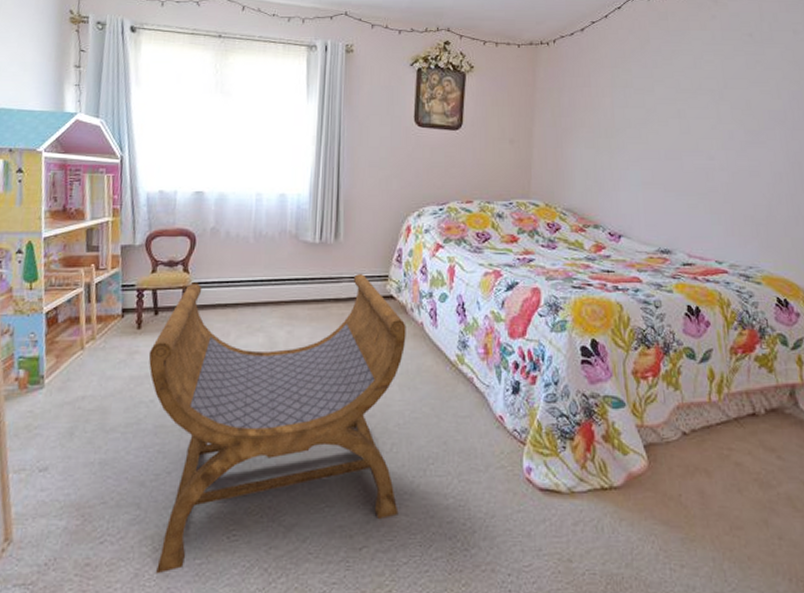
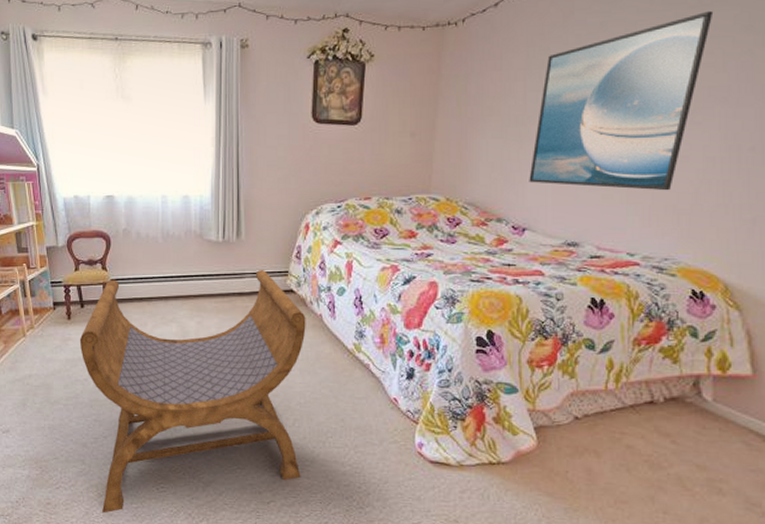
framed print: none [621,47,765,203] -> present [529,10,714,191]

